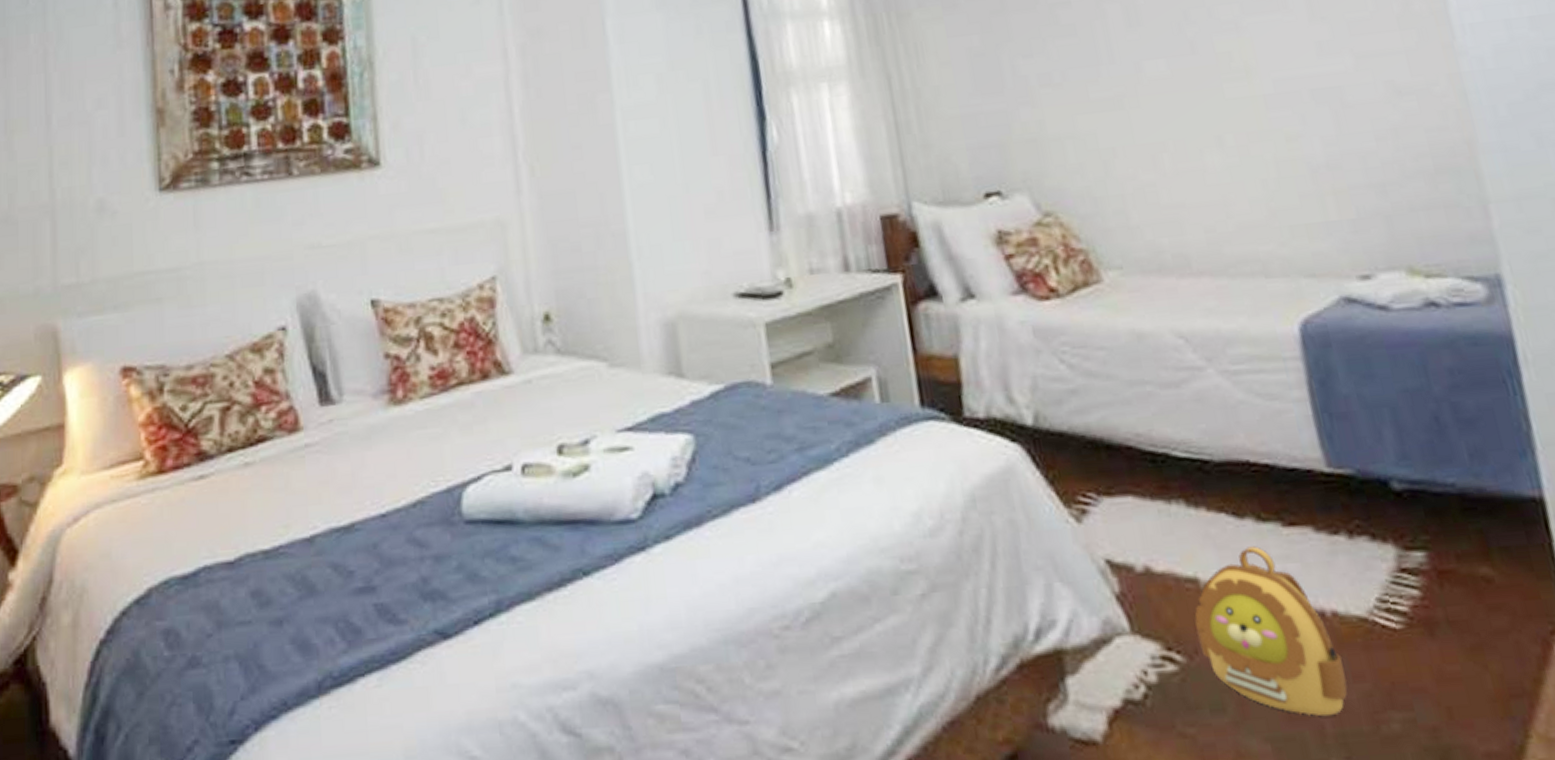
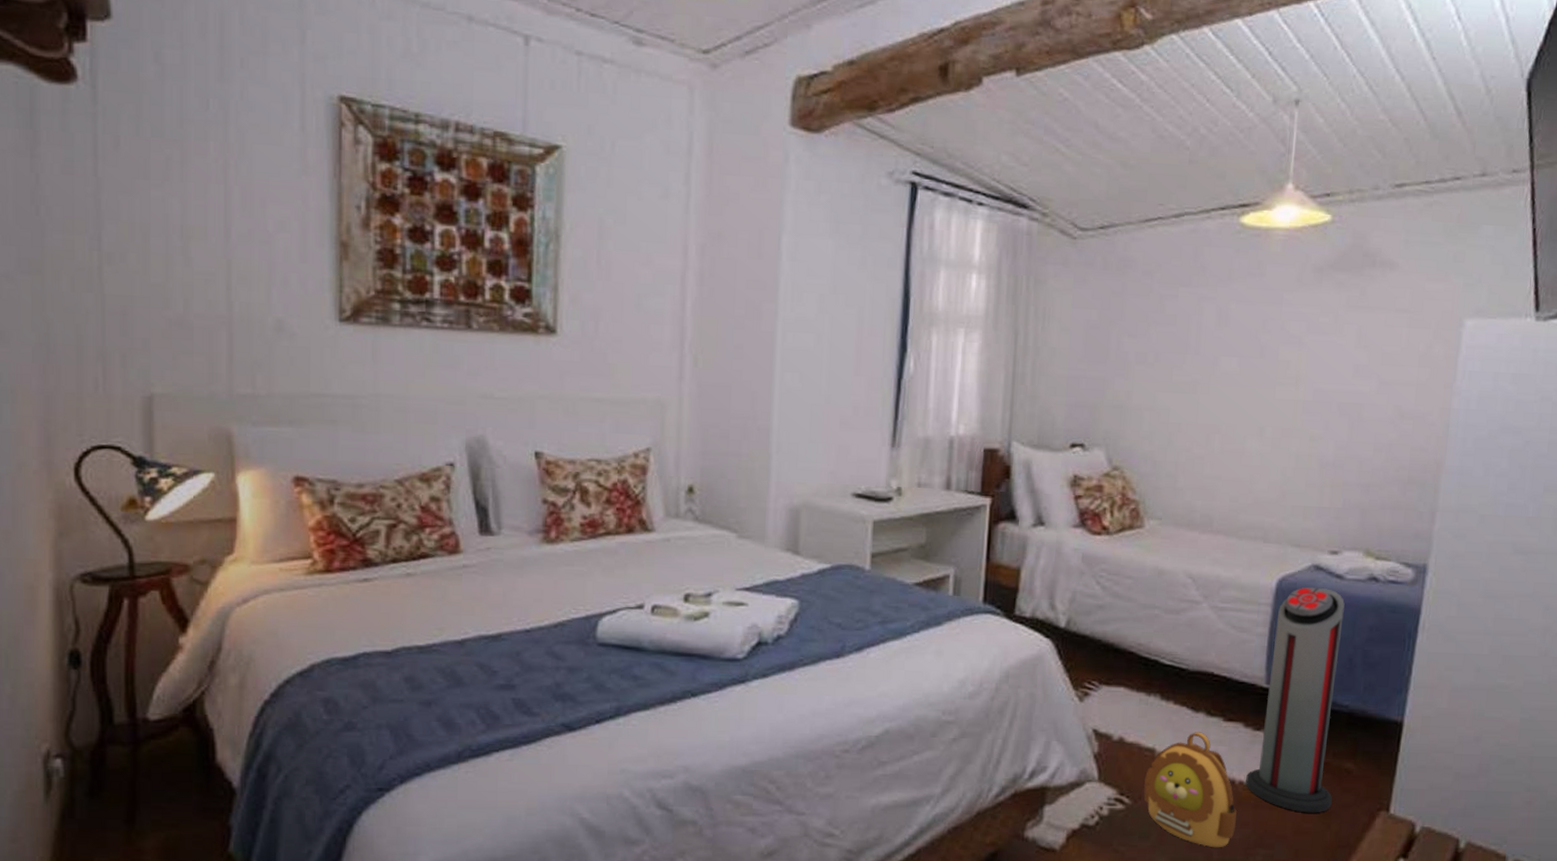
air purifier: none [1312,326,1479,649] -> present [1246,586,1345,813]

